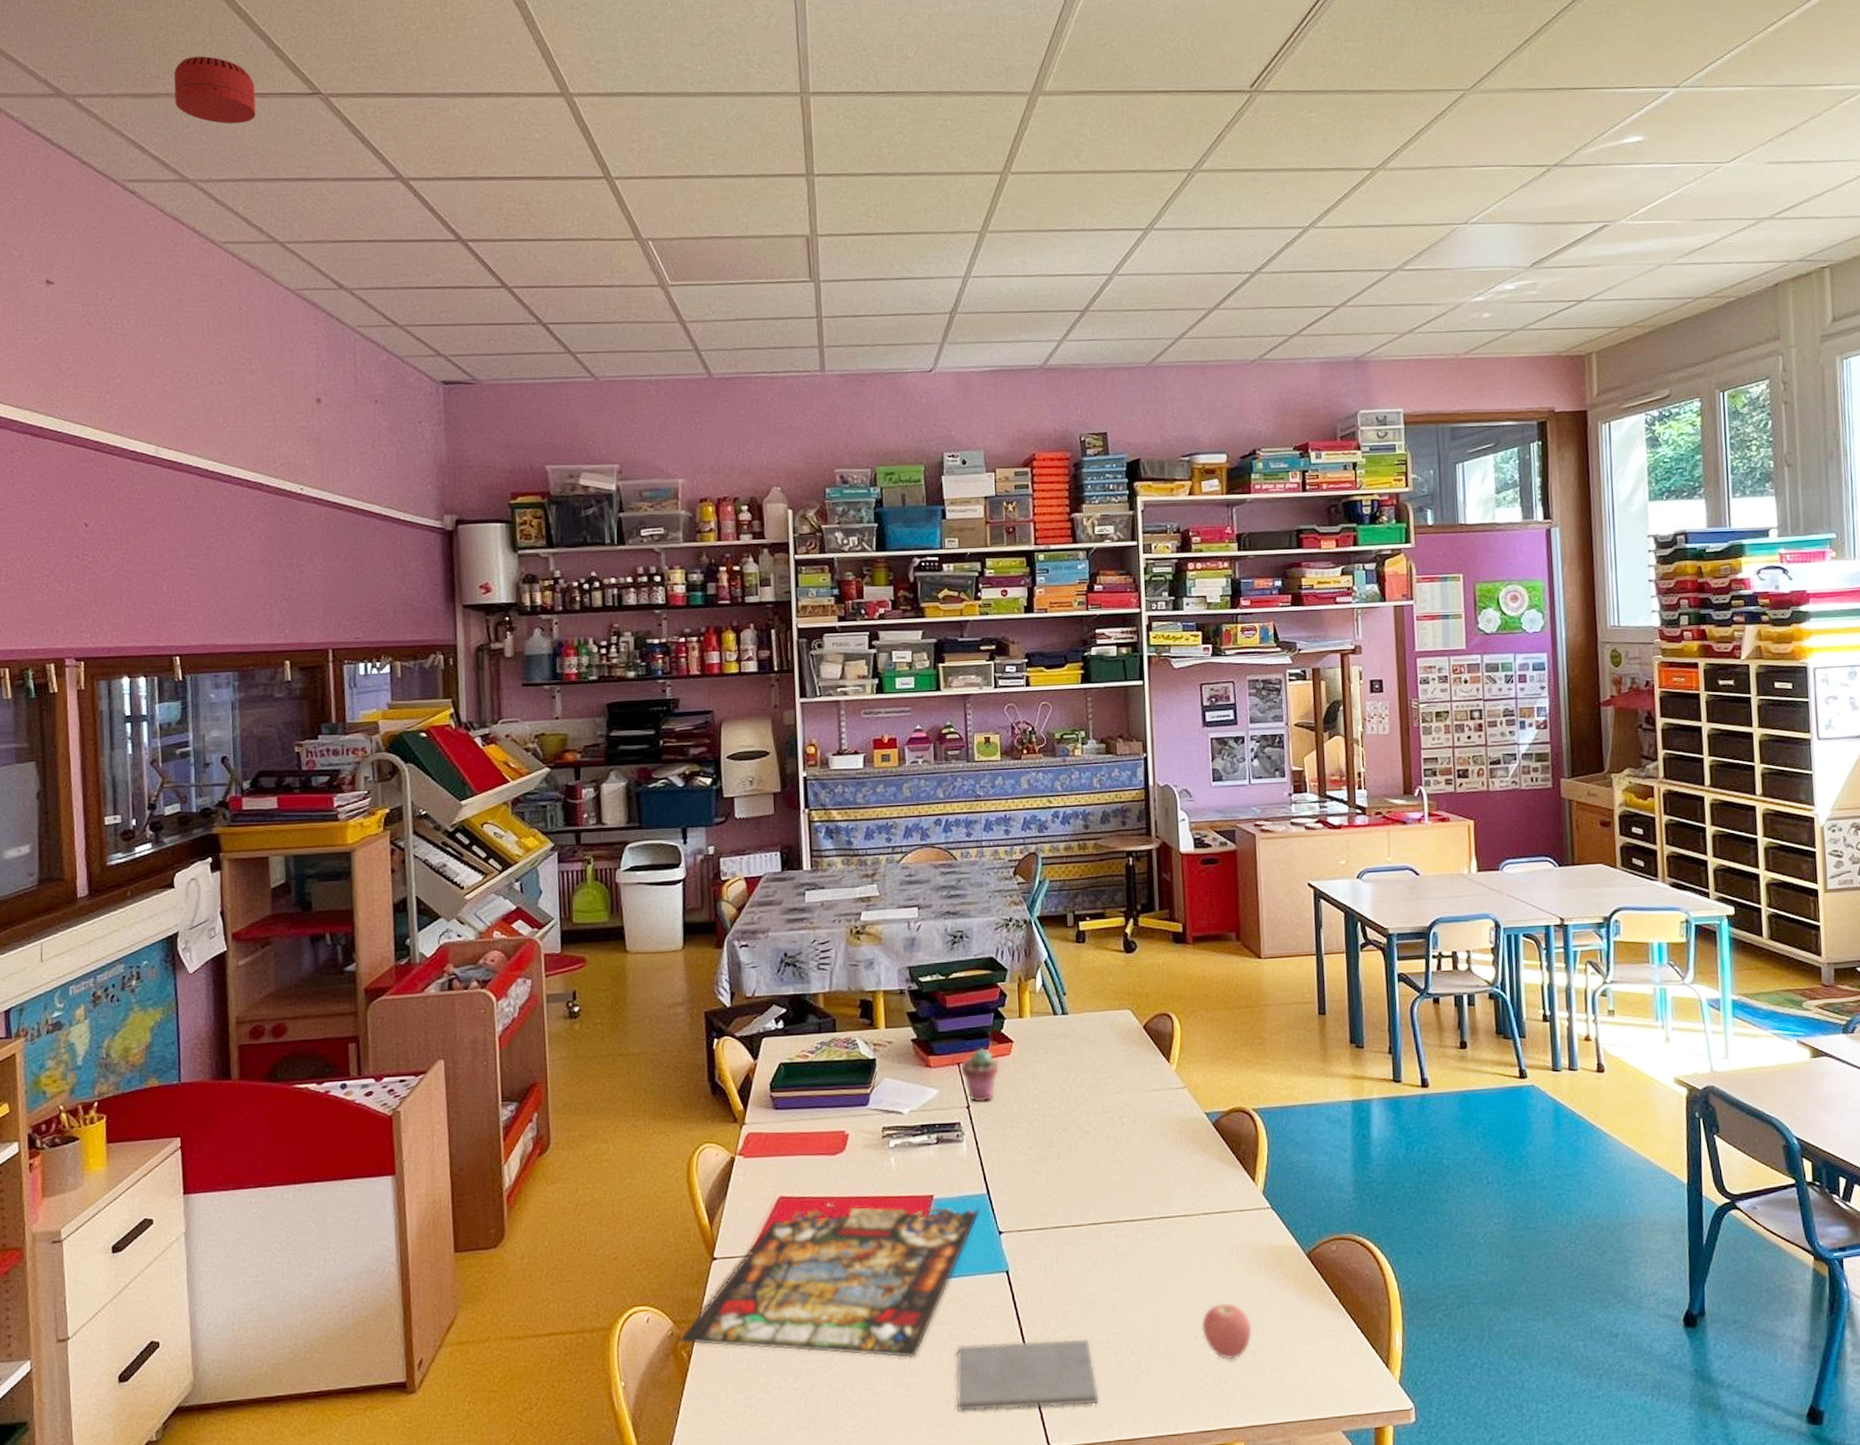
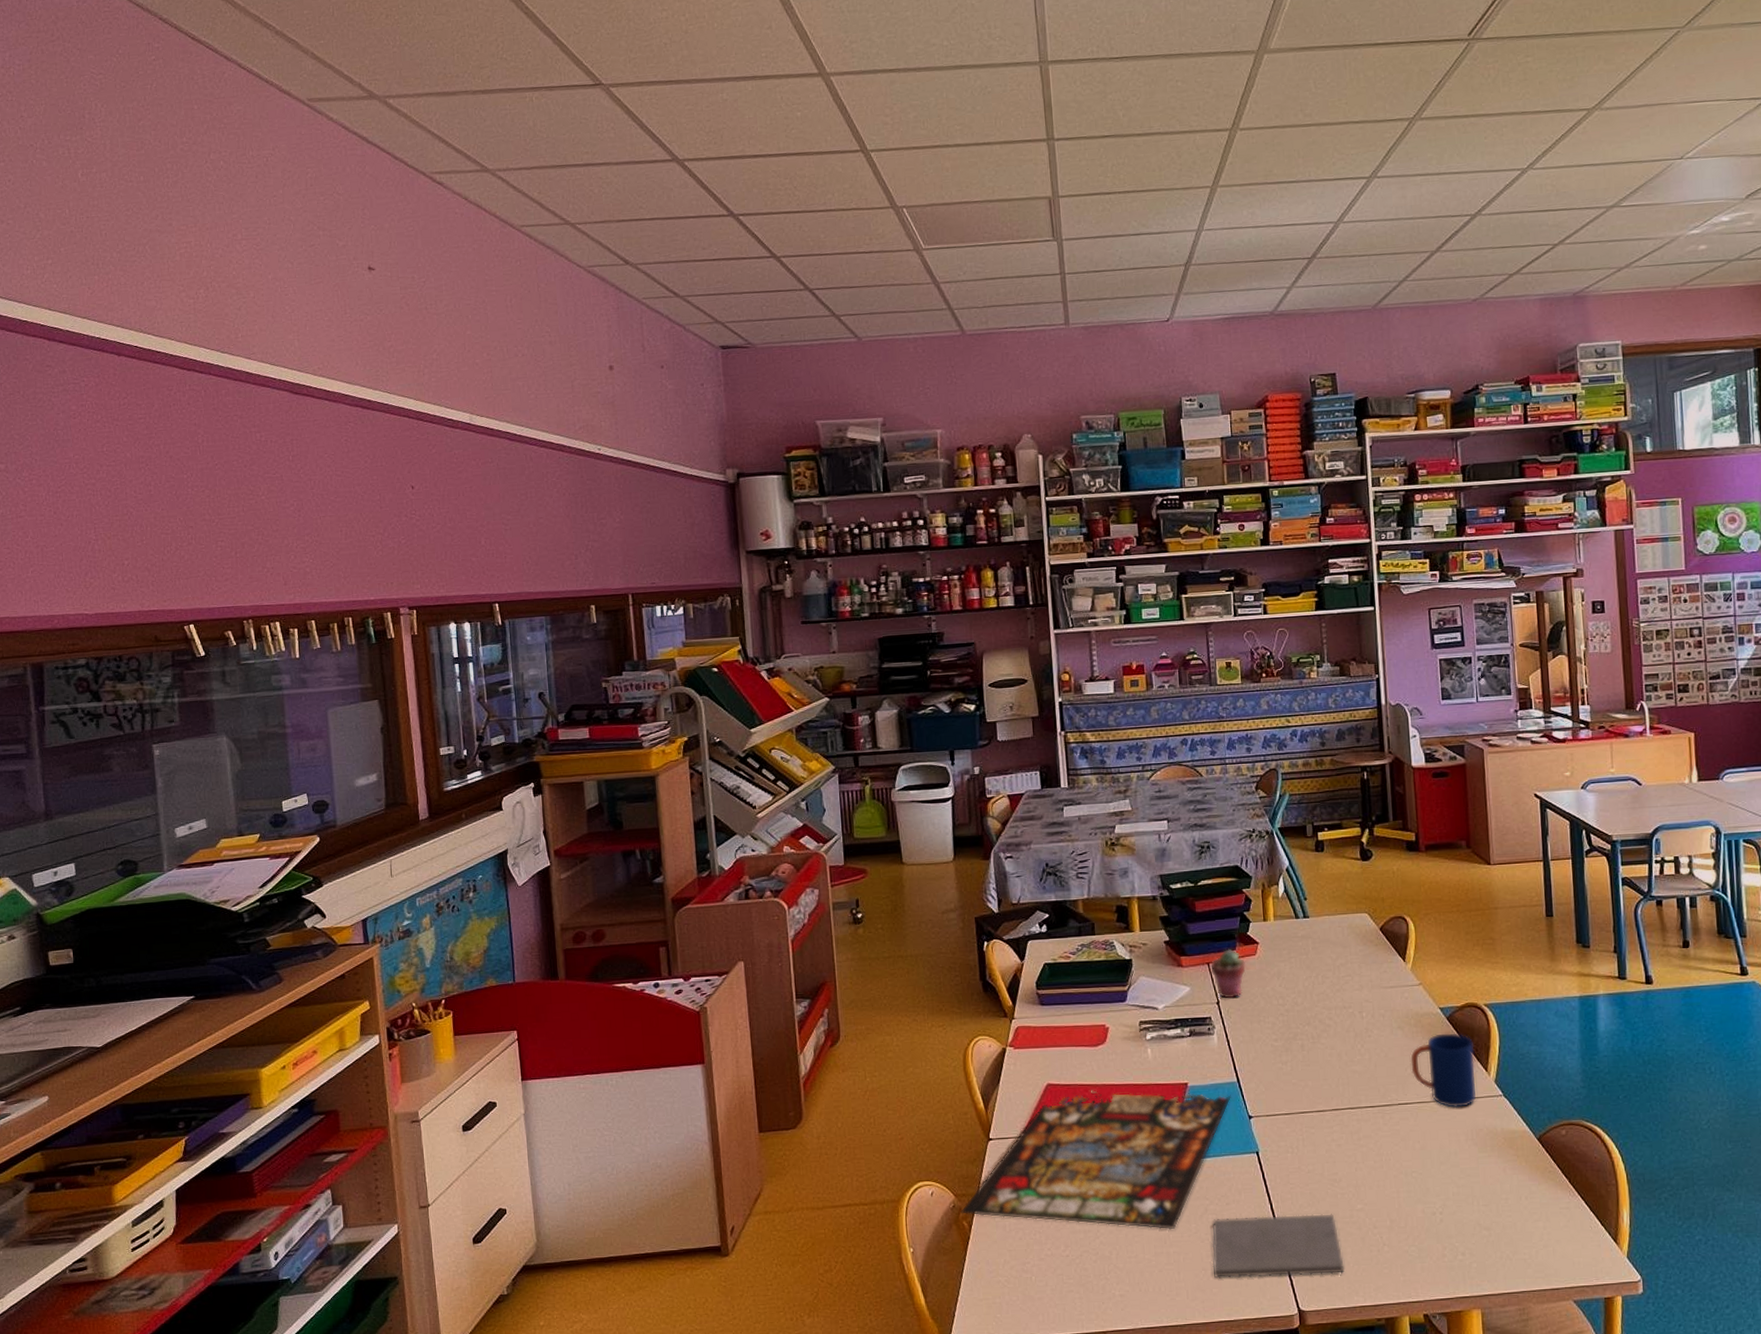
smoke detector: present [174,56,255,124] -> none [471,55,545,117]
mug: none [1173,1140,1242,1221] -> present [1410,1033,1476,1108]
apple: present [1201,1303,1252,1360] -> none [1438,1183,1487,1235]

